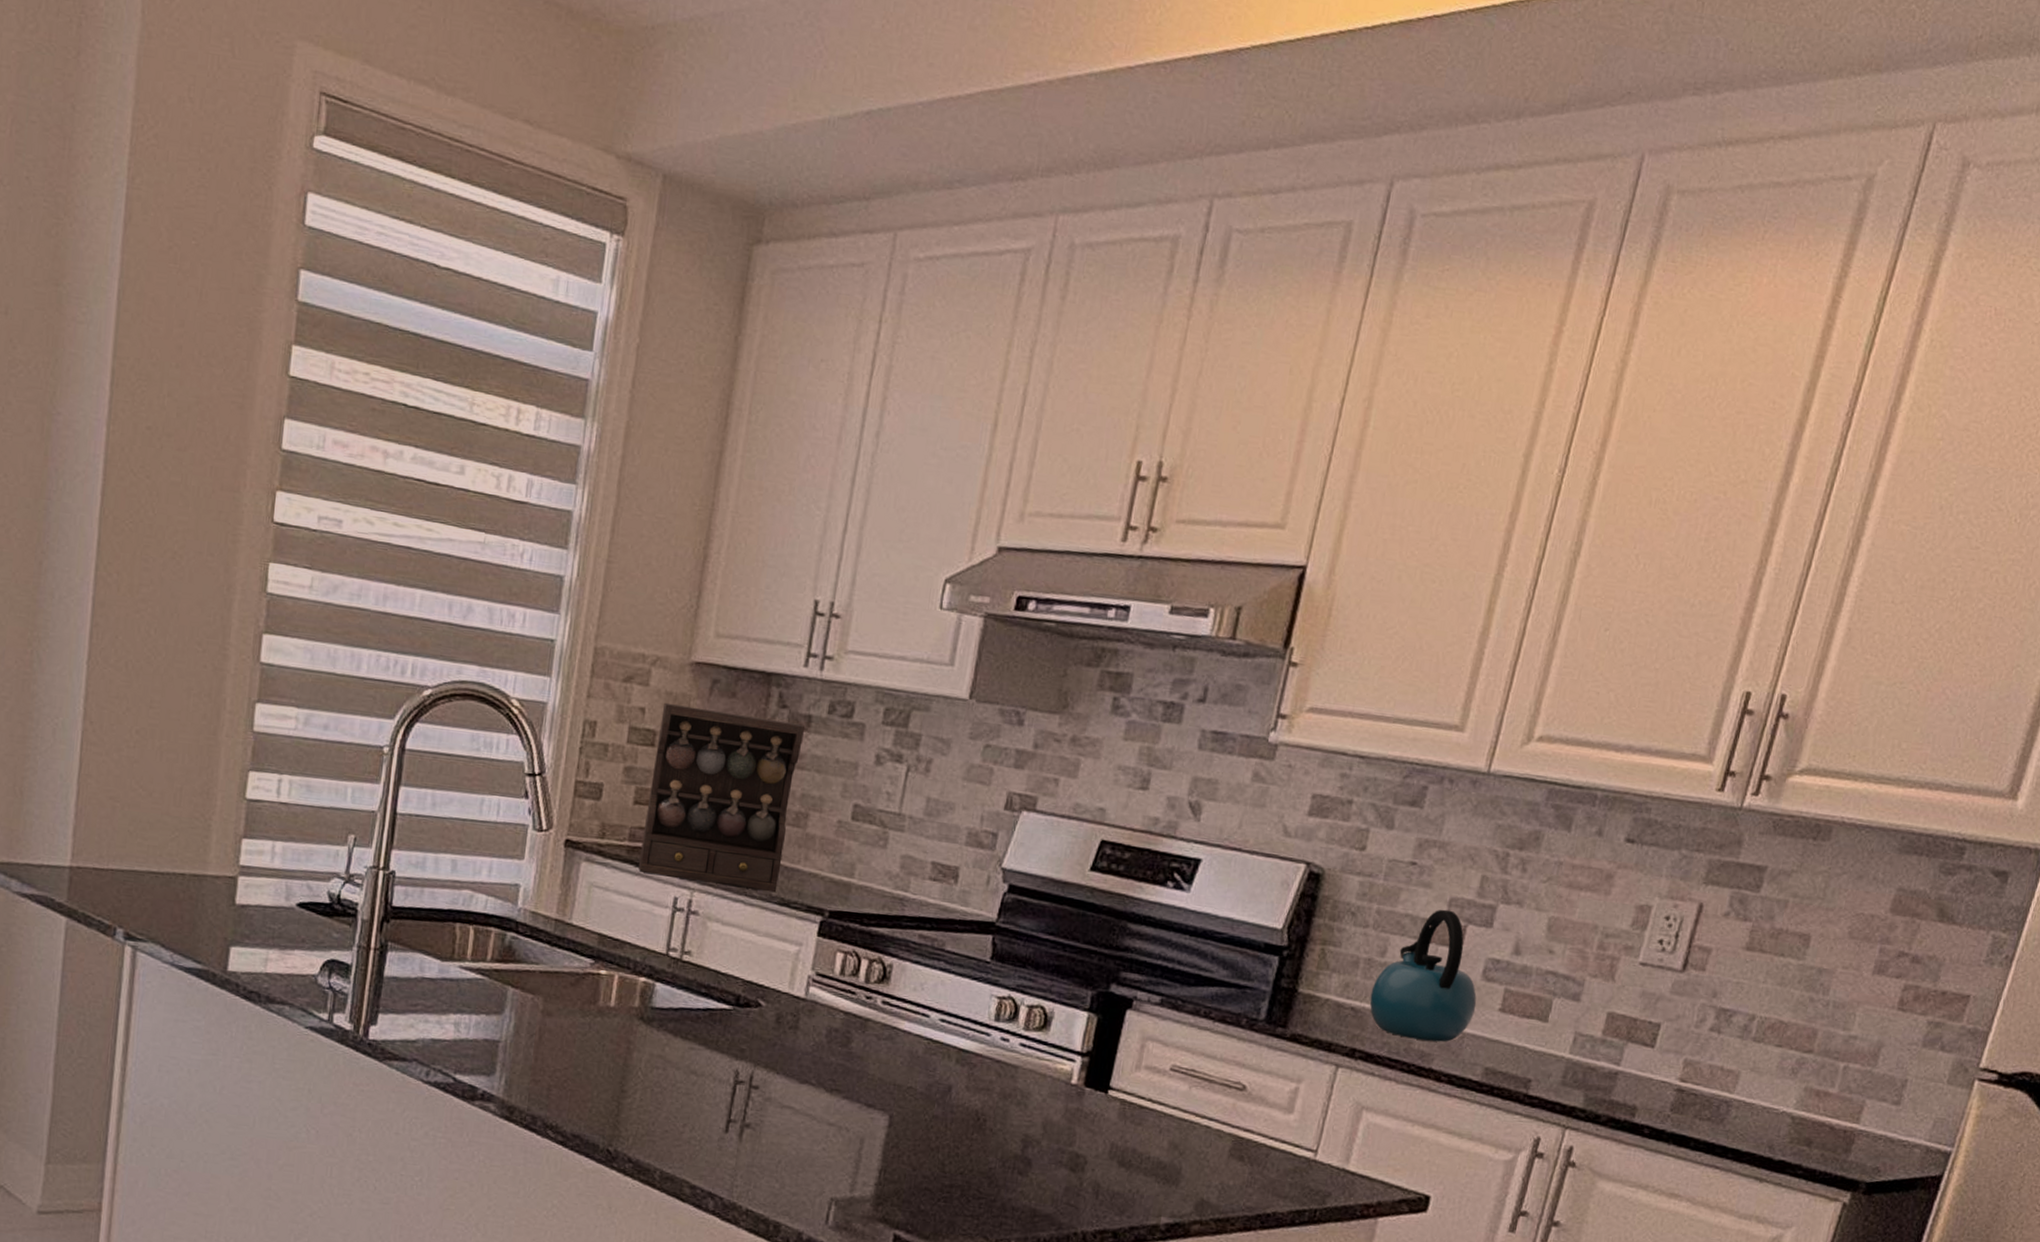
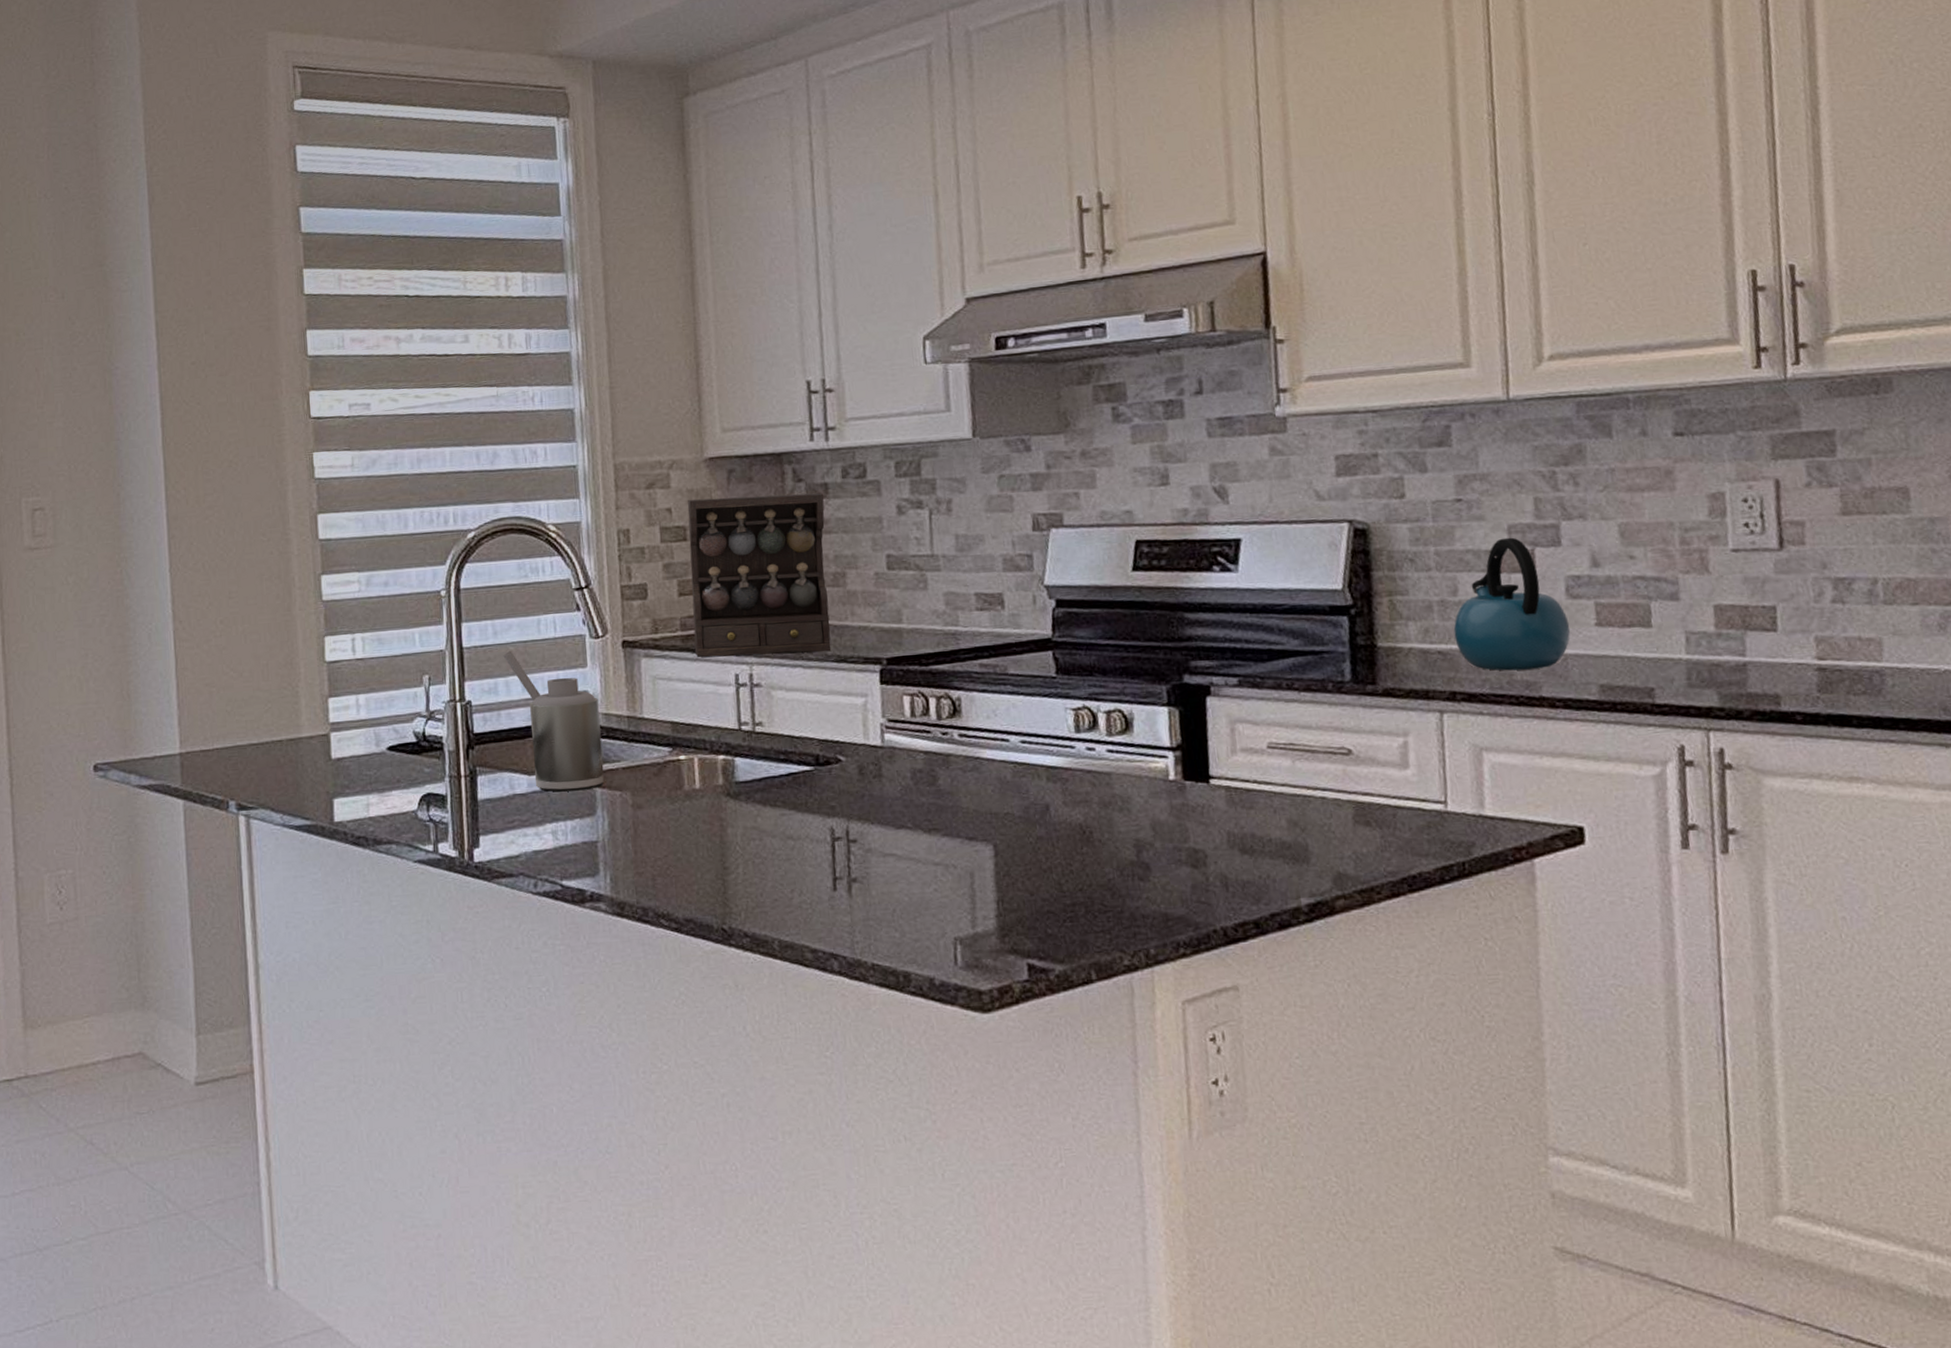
soap dispenser: none [437,826,529,987] -> present [503,651,605,792]

